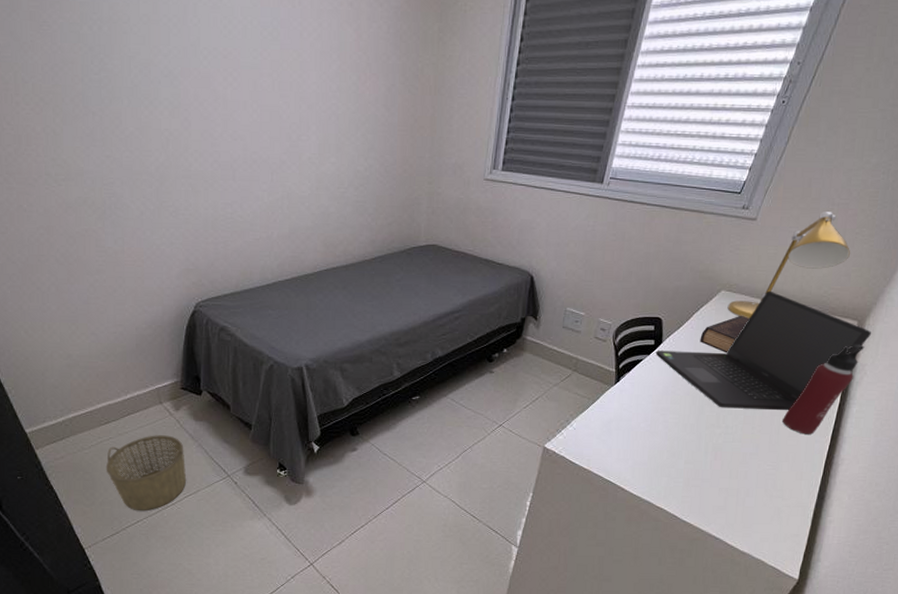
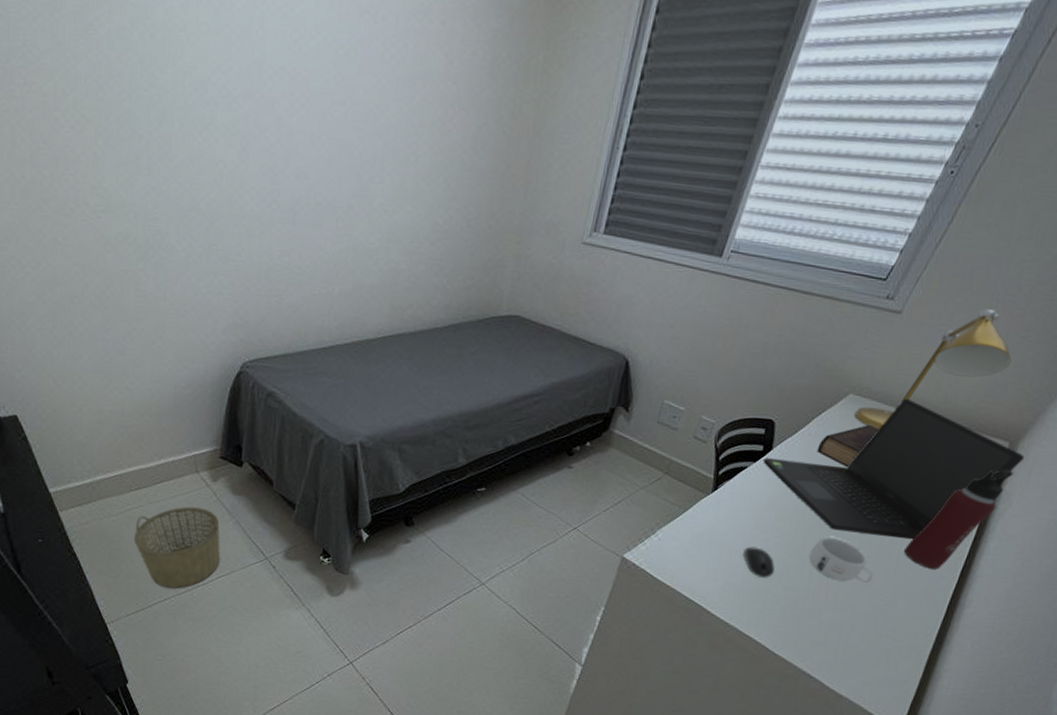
computer mouse: none [647,428,676,455] -> present [742,546,775,578]
mug: none [703,414,759,452] -> present [808,536,873,583]

